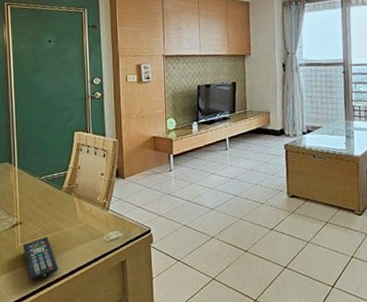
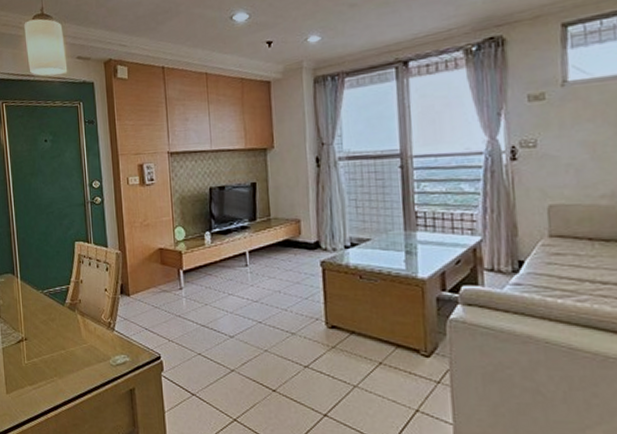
remote control: present [22,237,59,282] -> none [29,355,65,403]

